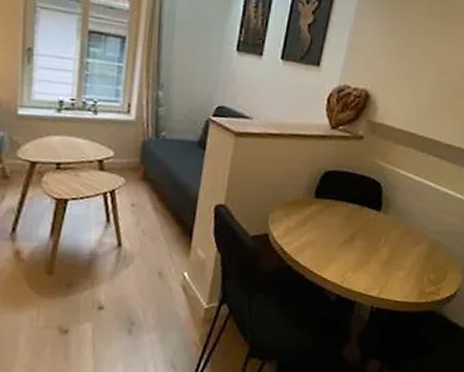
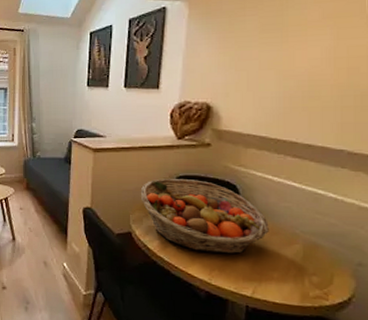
fruit basket: none [283,173,403,255] -> present [140,179,269,254]

